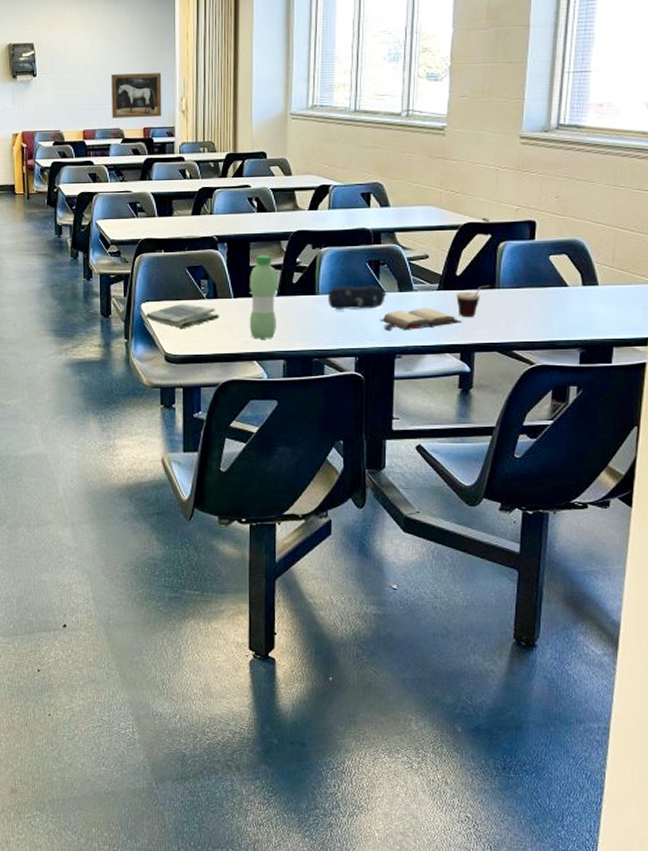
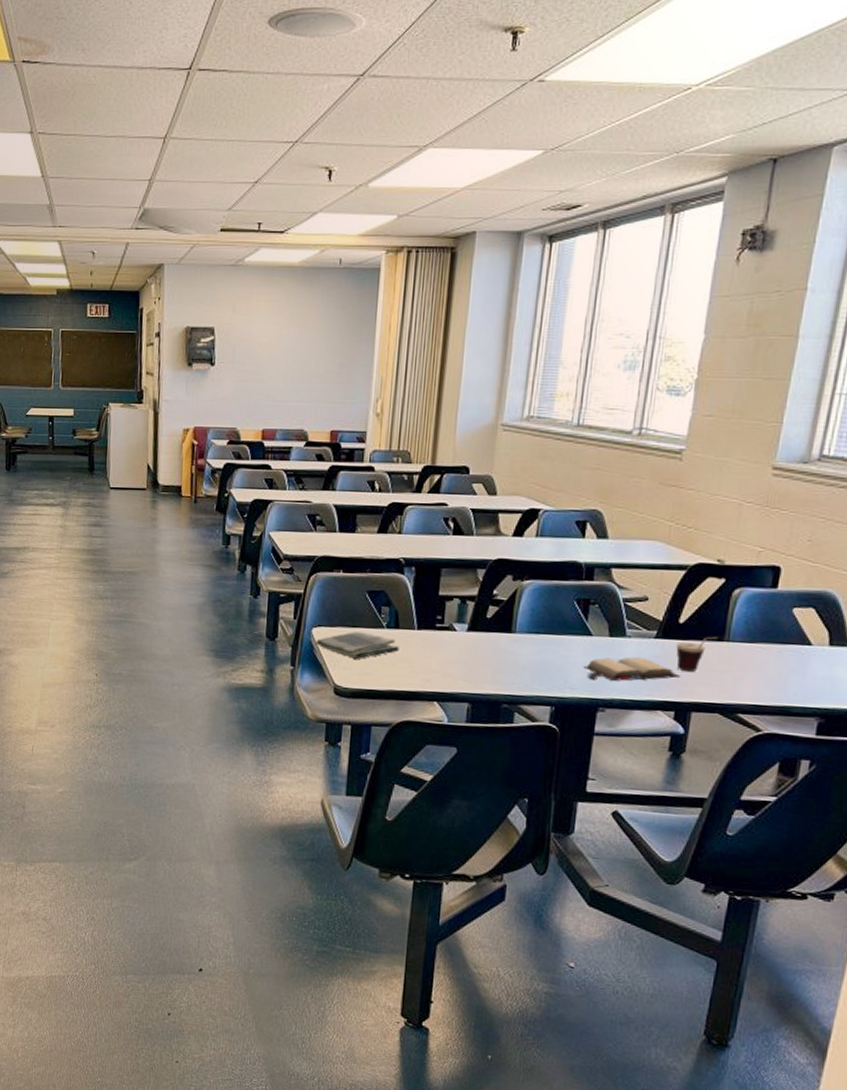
wall art: present [111,73,162,119] -> none [296,368,357,420]
water bottle: present [249,255,277,339] -> none [432,583,470,679]
pencil case: present [327,285,387,310] -> none [525,625,595,654]

